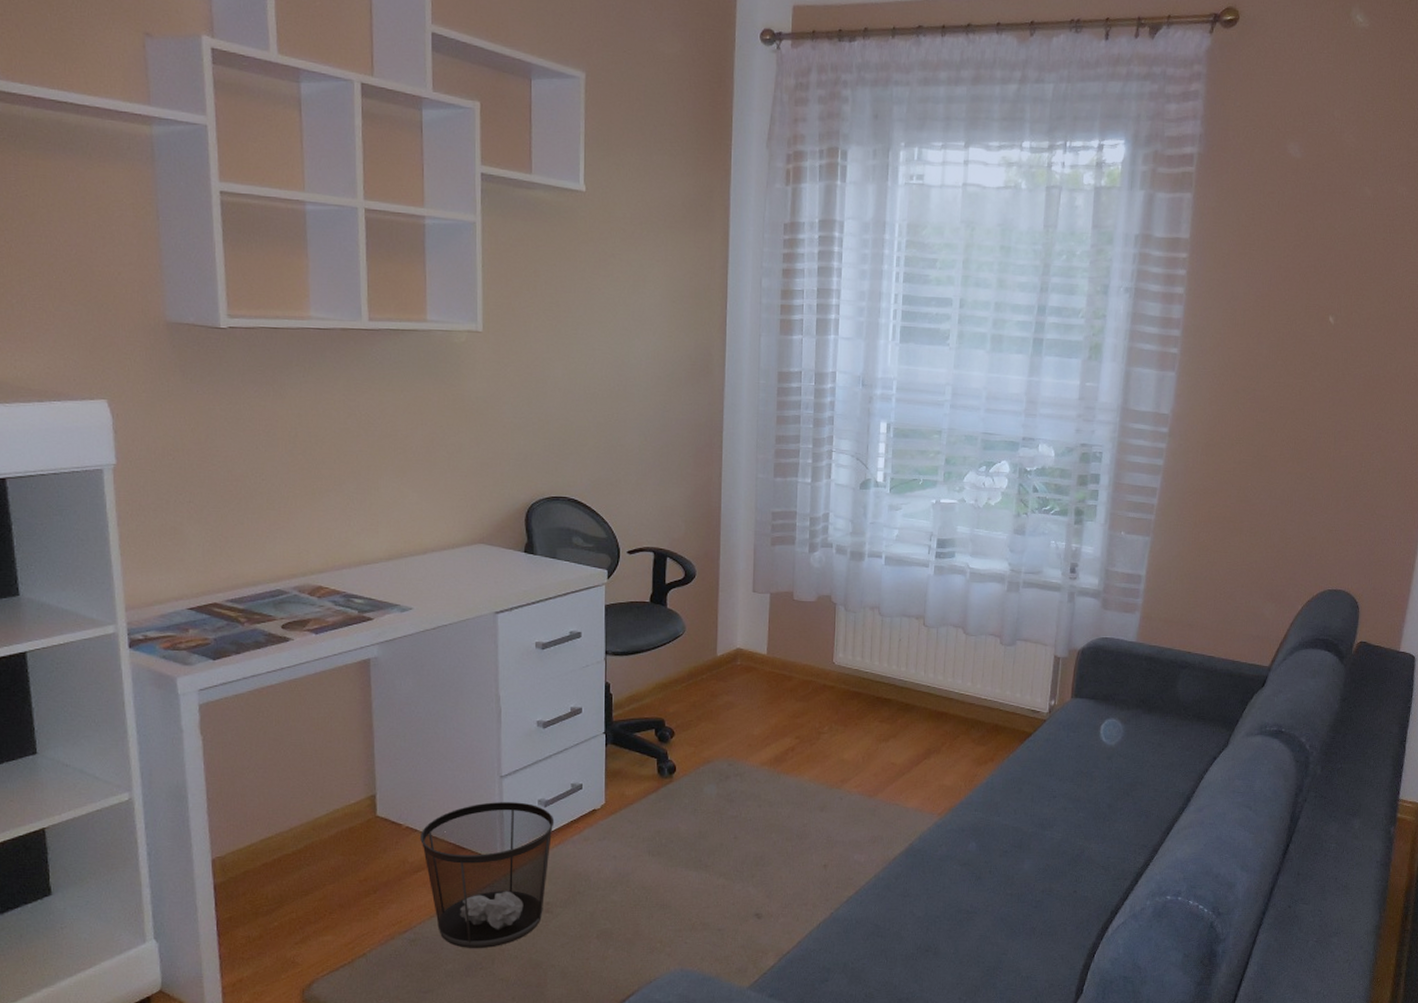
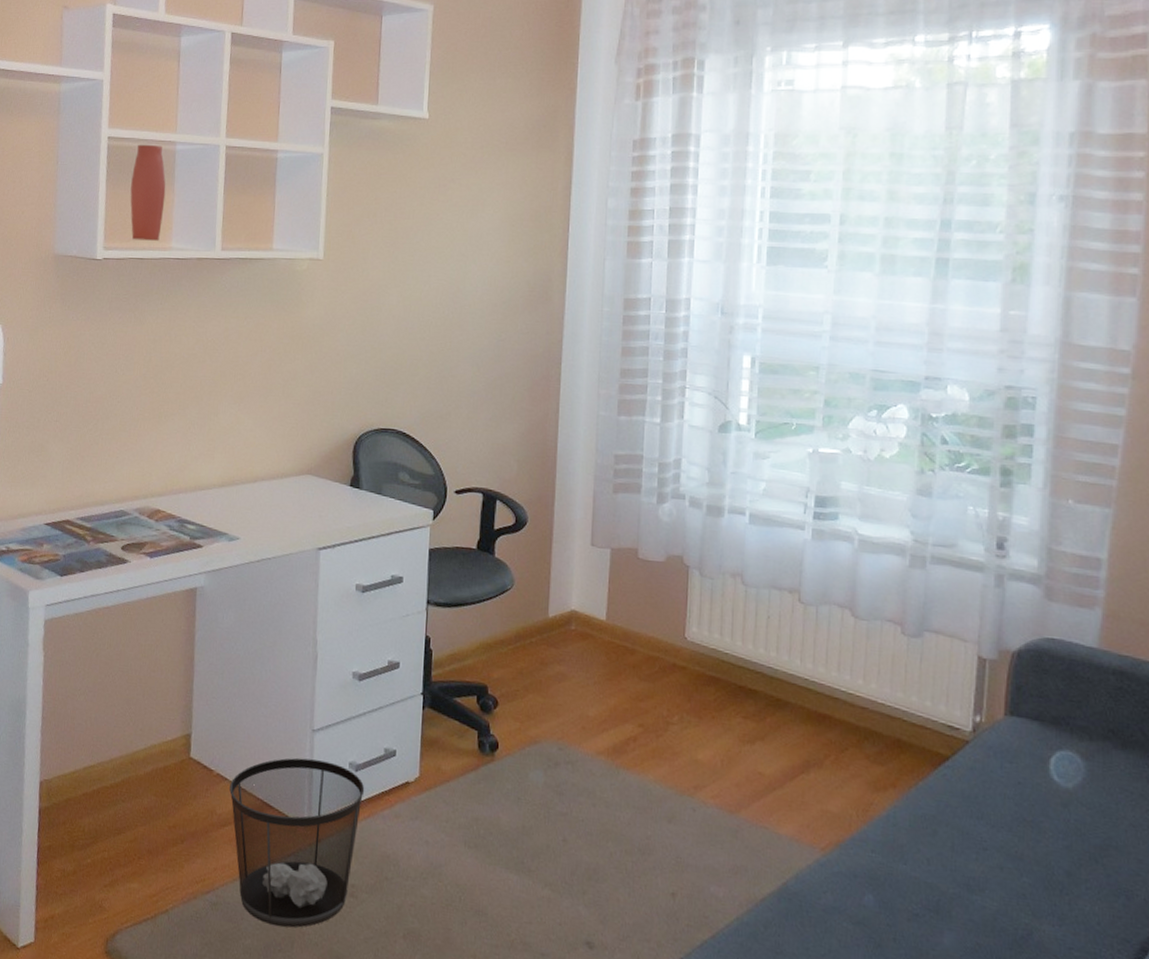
vase: none [254,201,298,309] -> present [130,144,166,241]

